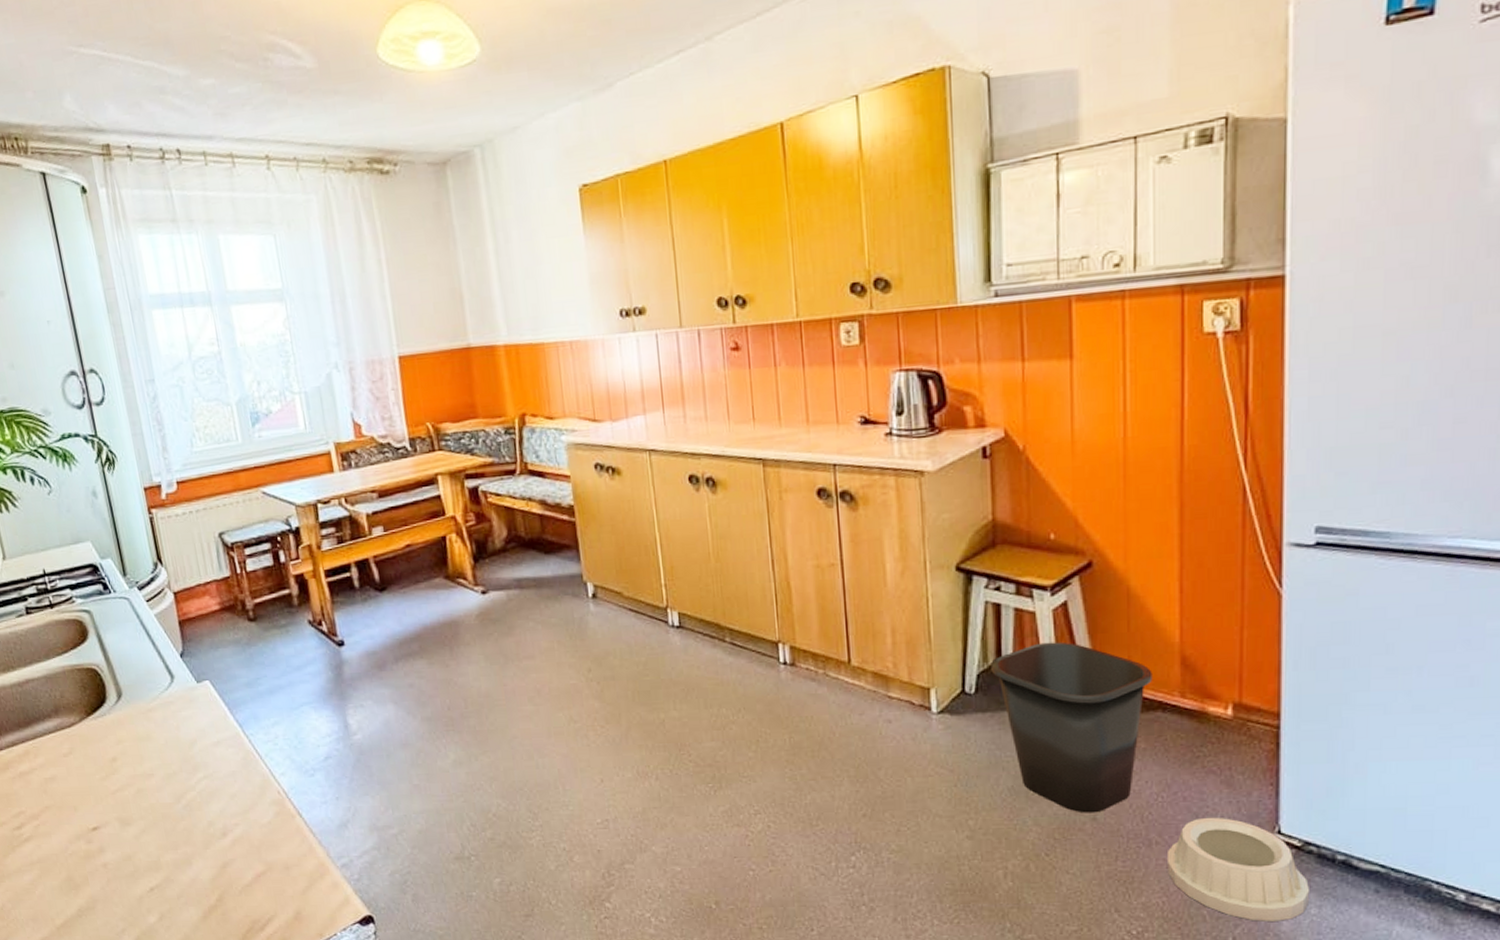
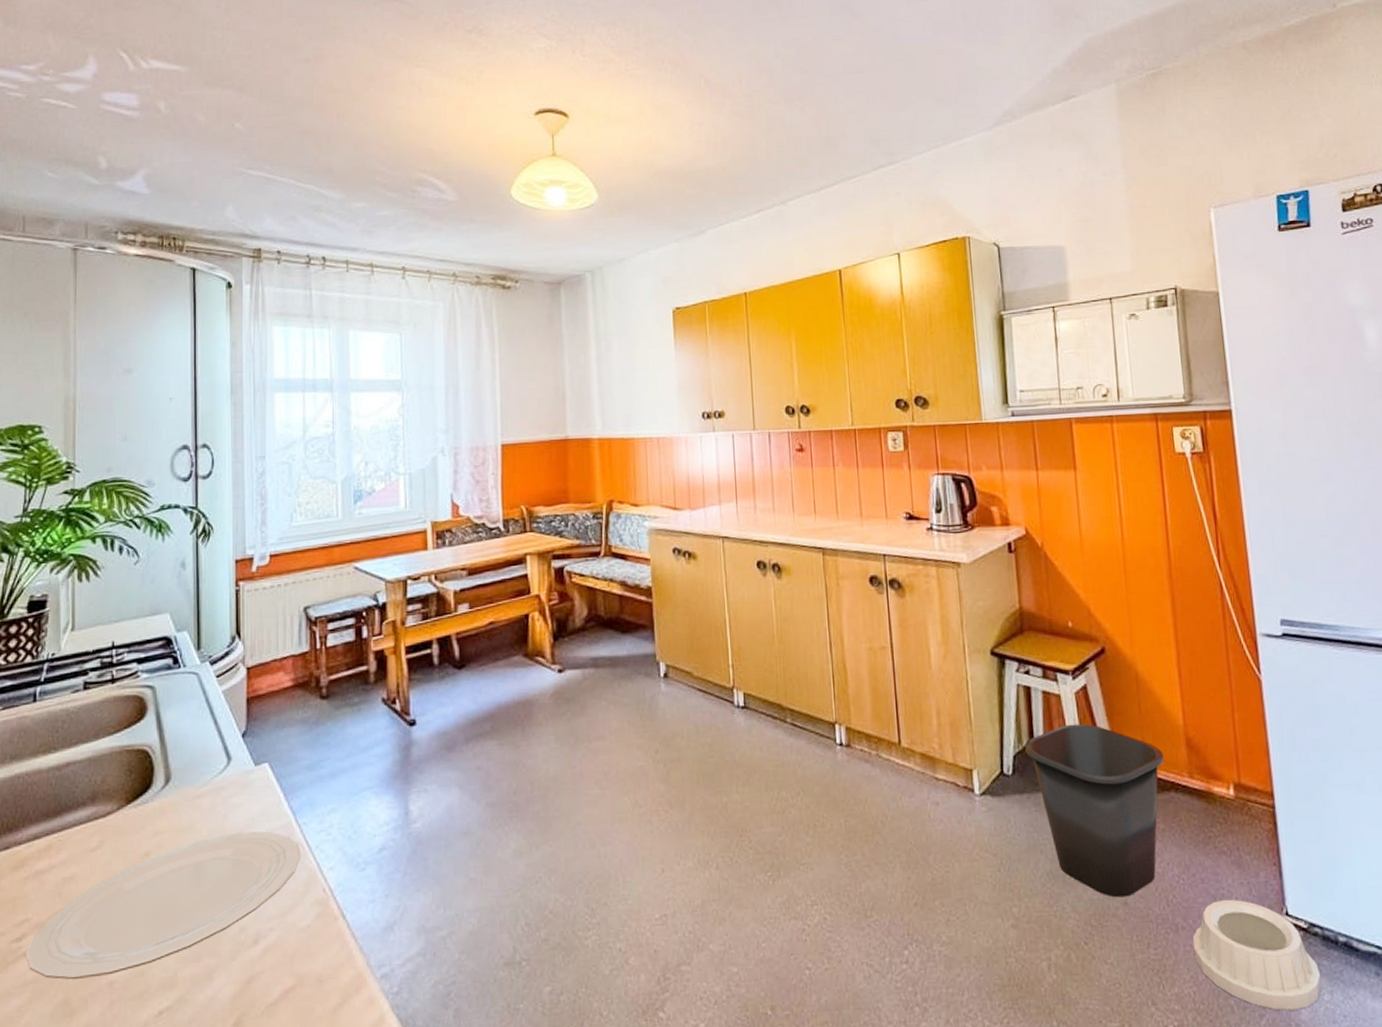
plate: none [27,741,254,861] -> present [25,831,302,980]

